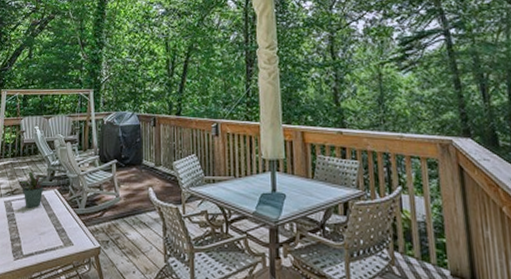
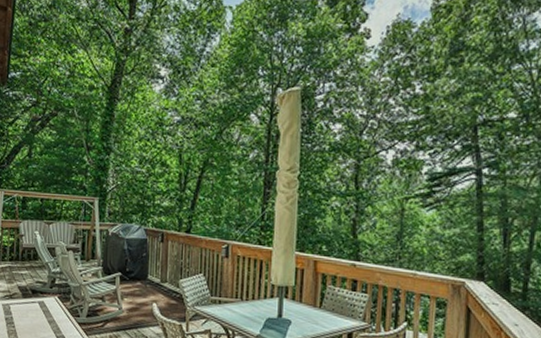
potted plant: present [21,171,48,208] -> none [19,276,48,313]

